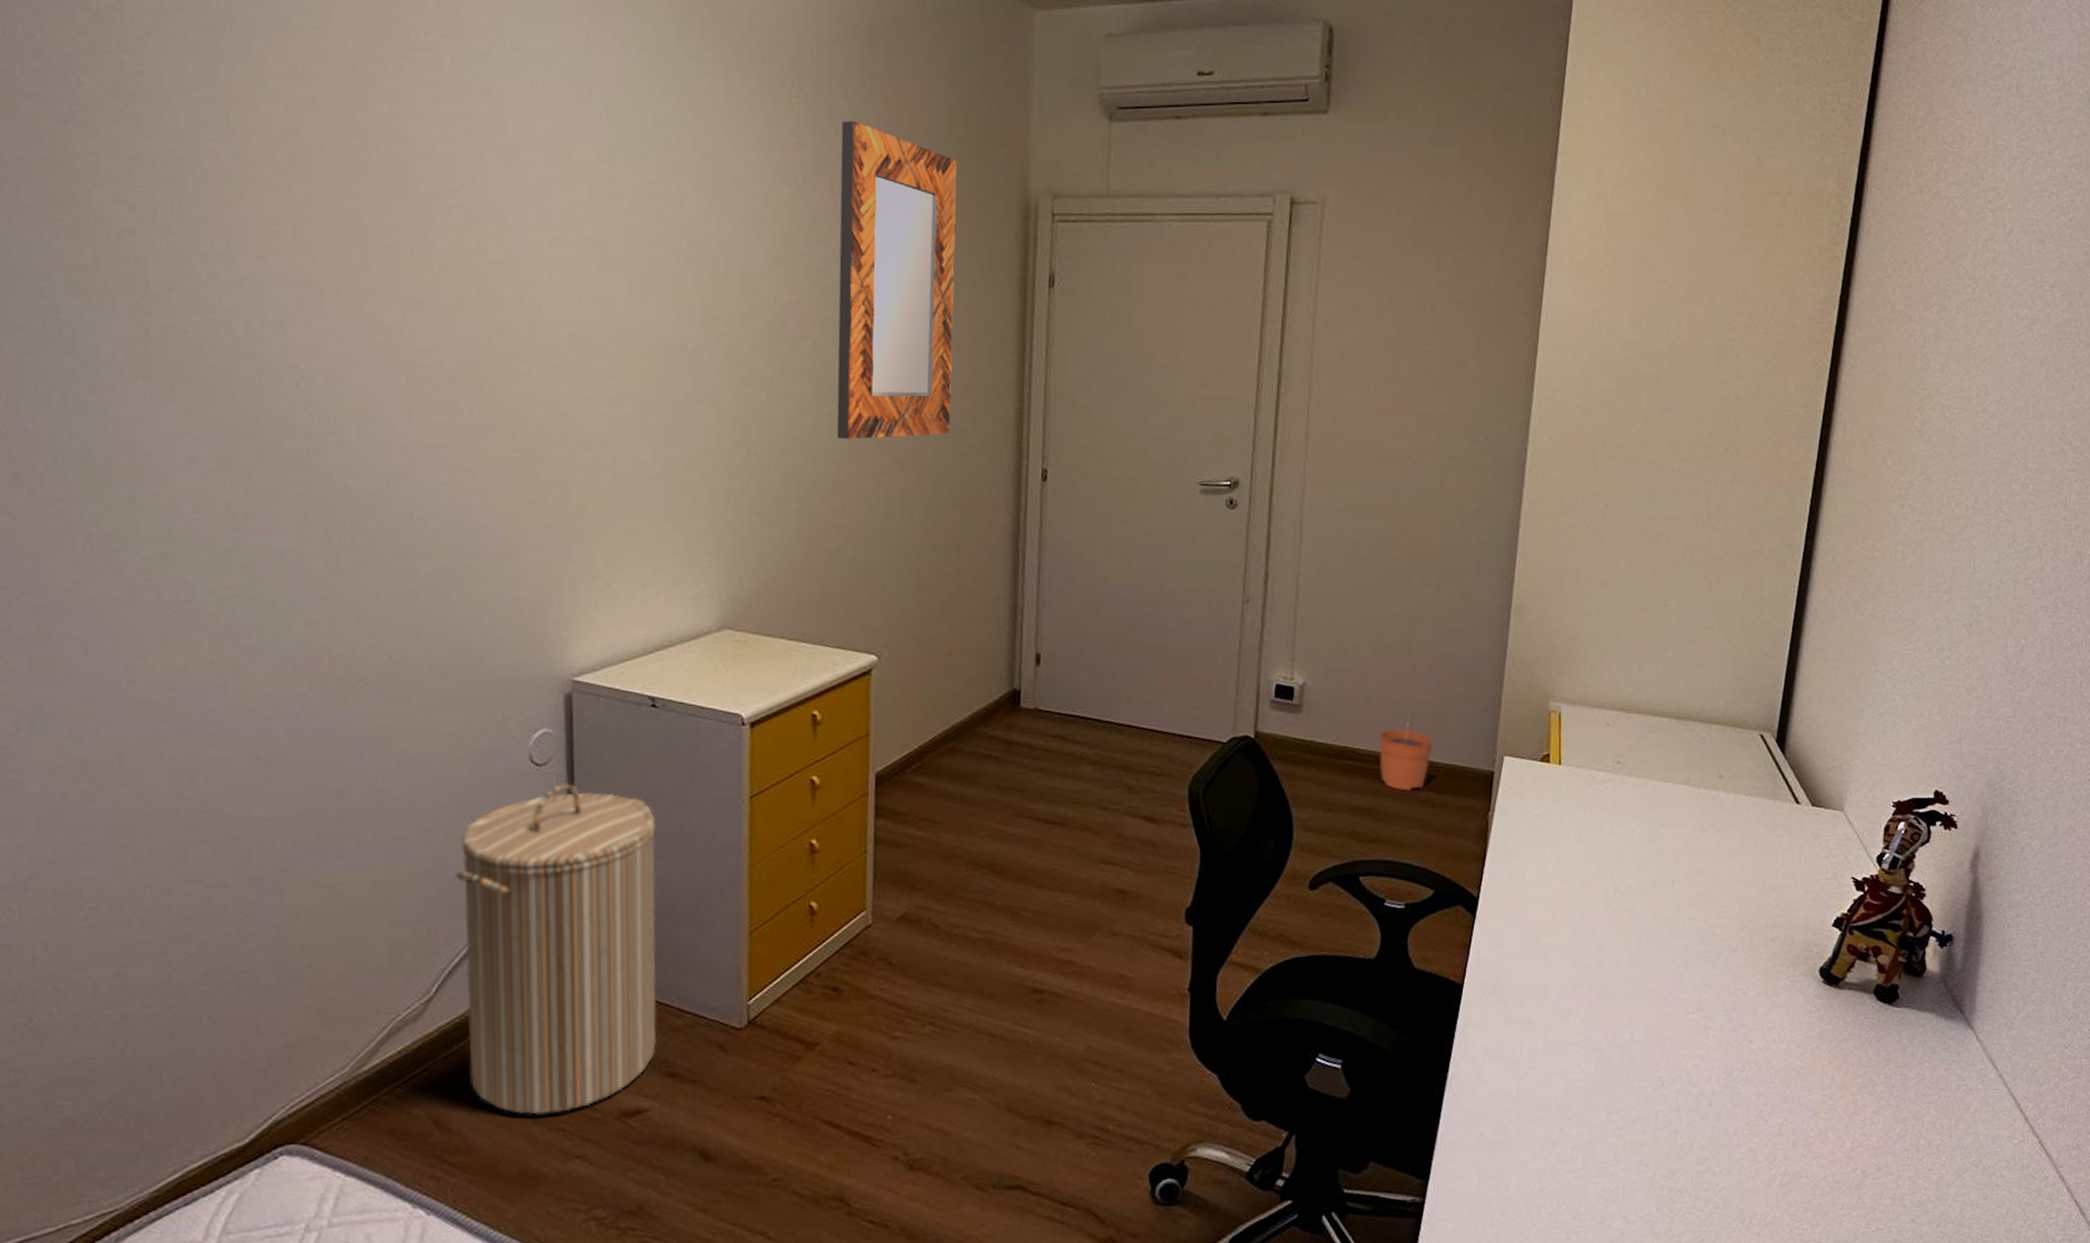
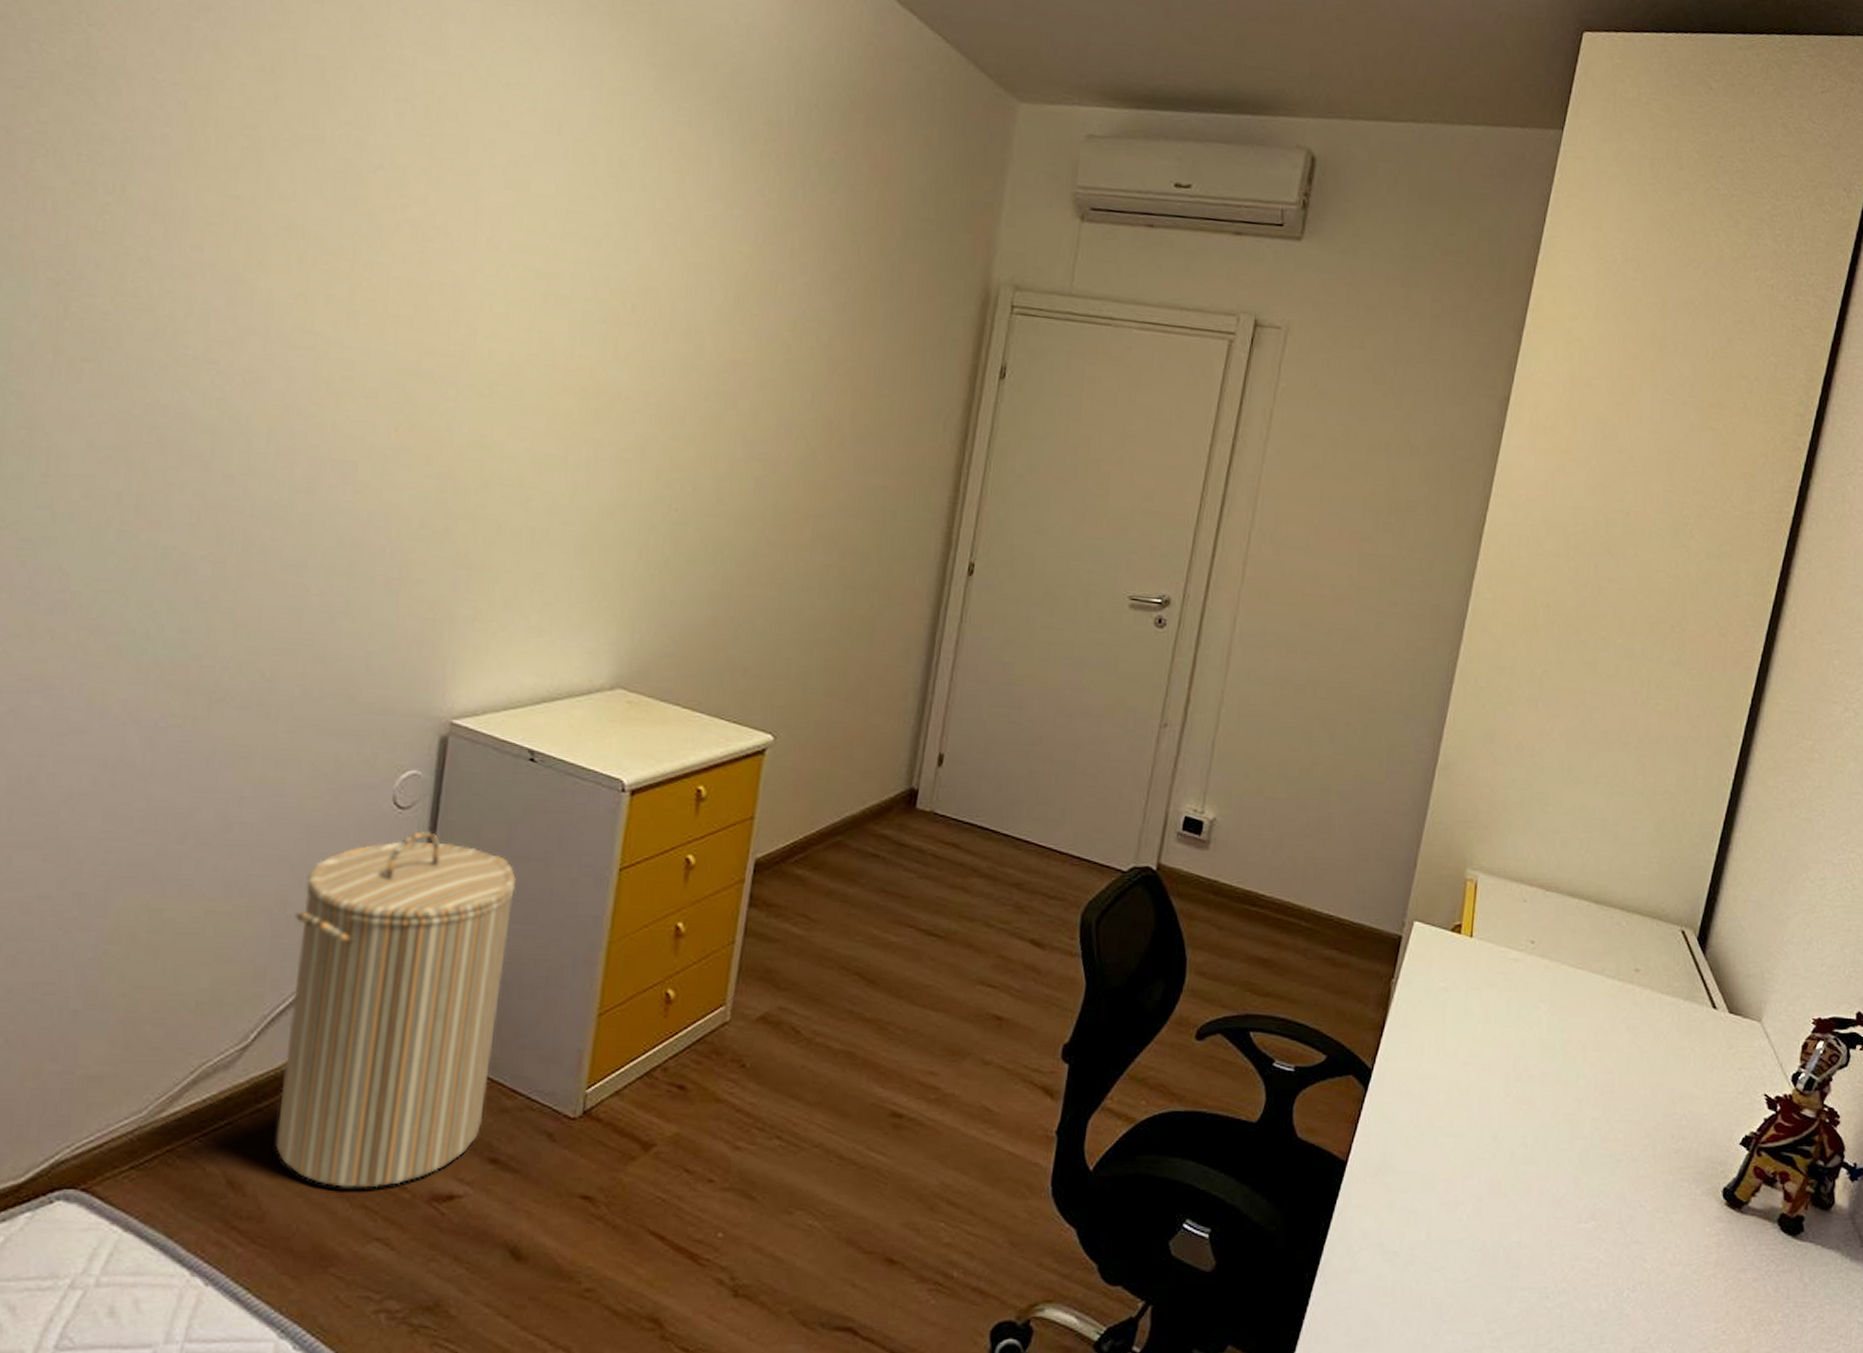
home mirror: present [836,120,957,440] -> none [762,187,921,515]
plant pot: present [1379,711,1433,791] -> none [1283,862,1342,946]

